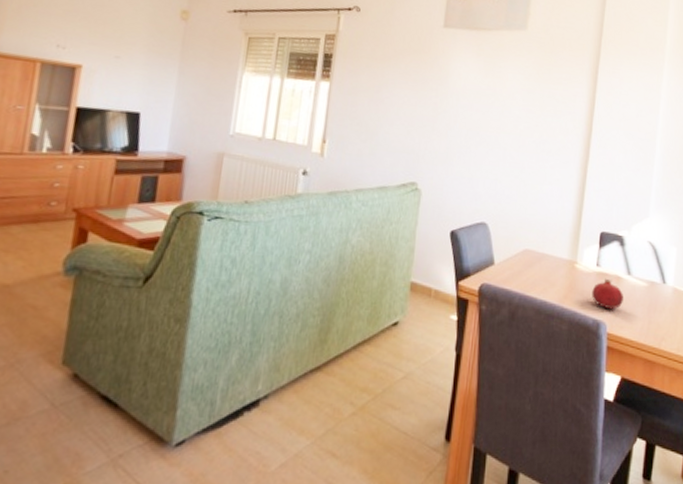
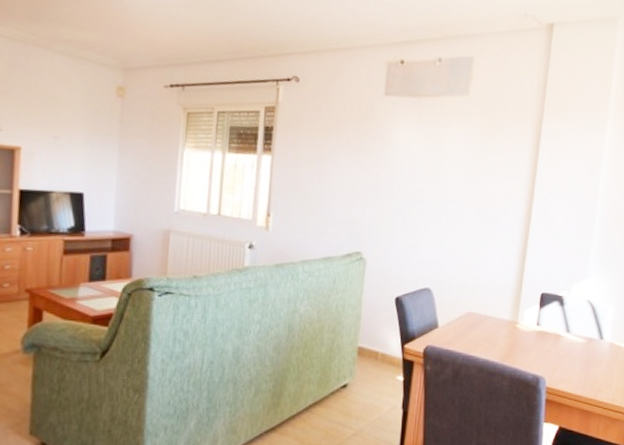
fruit: present [592,278,624,310] -> none [532,336,563,366]

